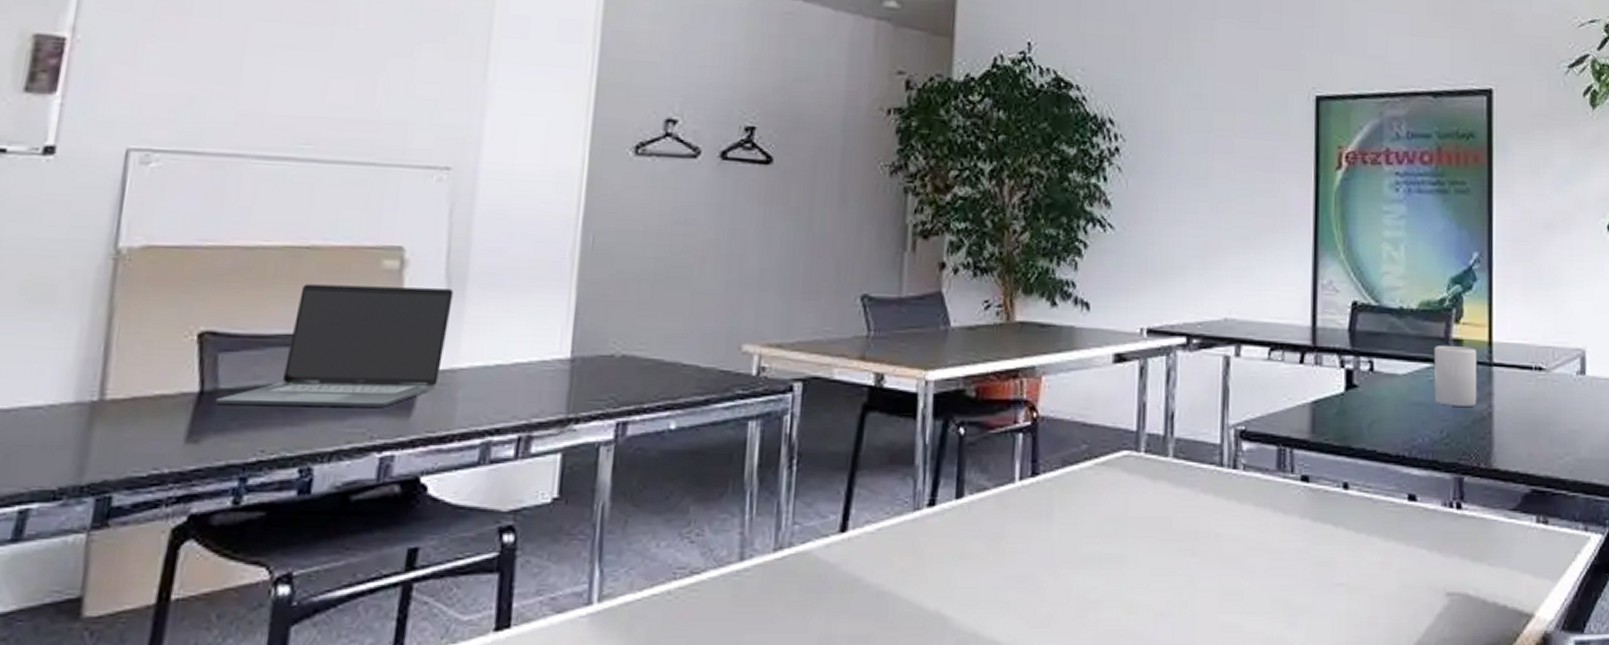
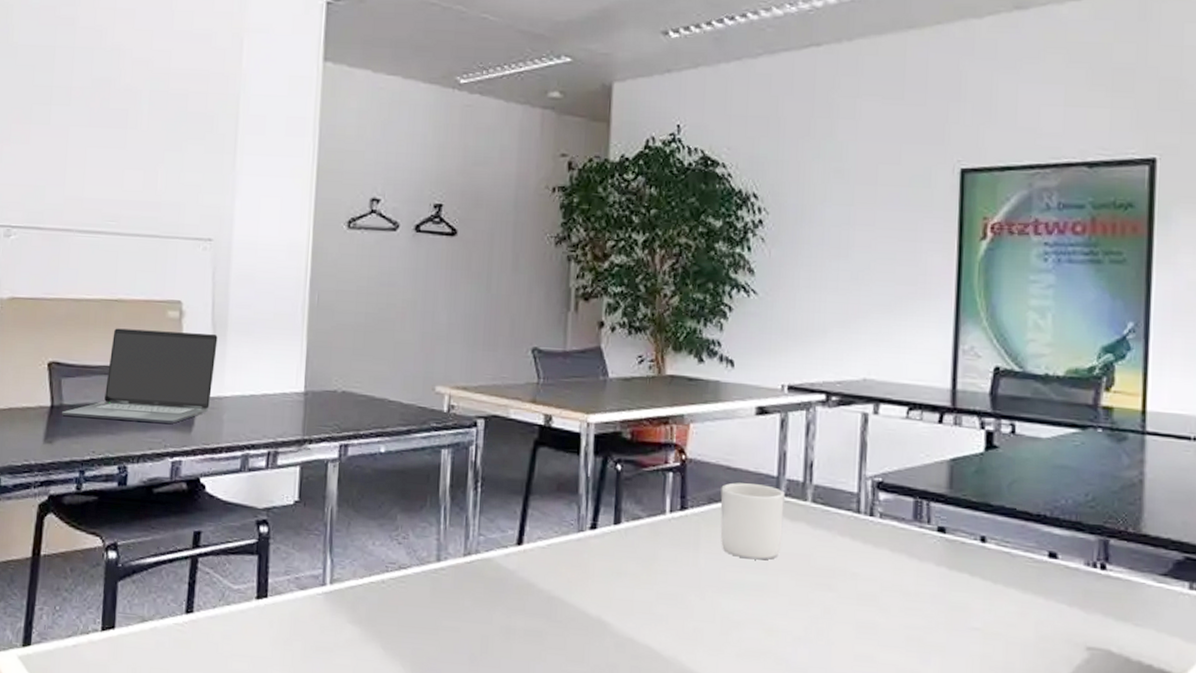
mug: none [1075,441,1145,527] -> present [720,482,785,560]
mug: present [1433,345,1477,407] -> none [1079,411,1129,473]

